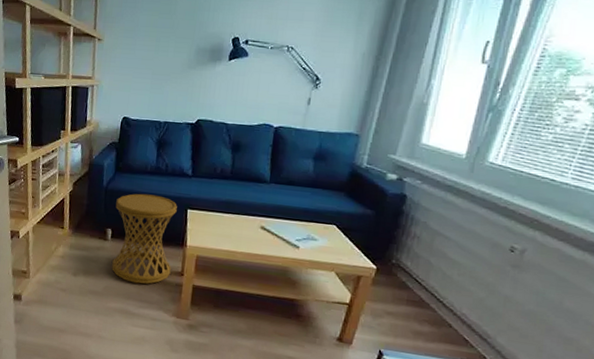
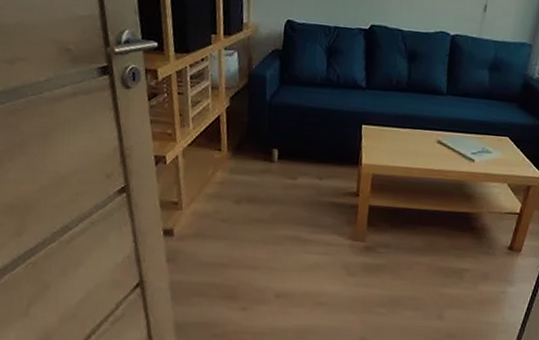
side table: present [111,193,177,284] -> none [280,108,351,208]

